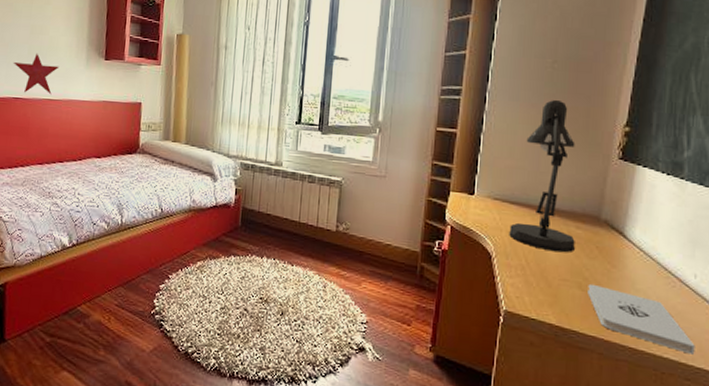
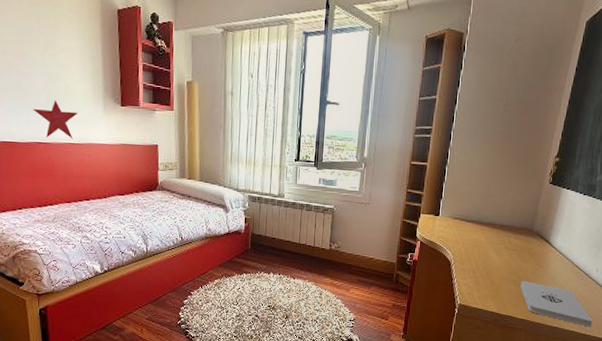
desk lamp: present [509,100,575,253] -> none [465,137,518,258]

